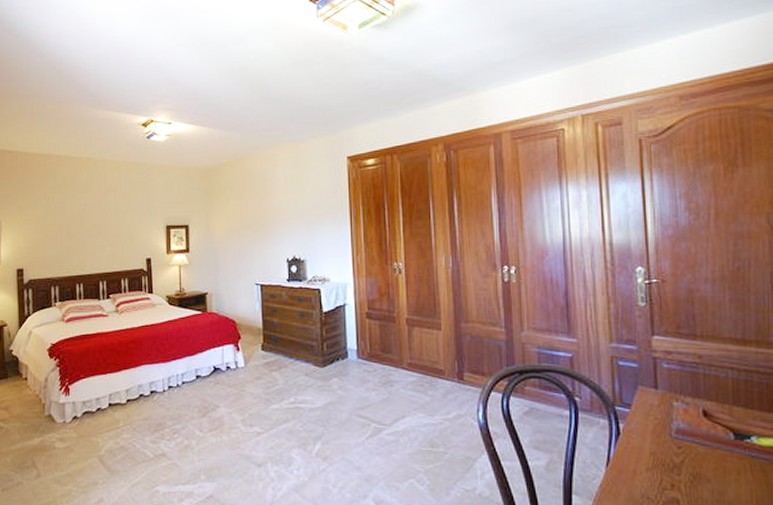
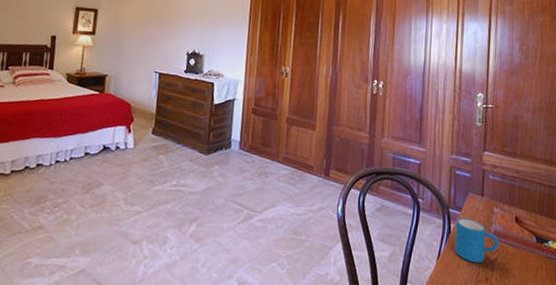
mug: none [625,415,685,468] -> present [455,217,500,263]

